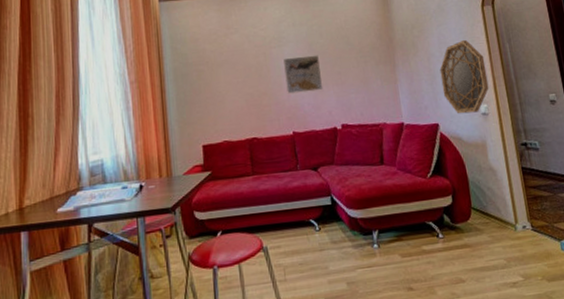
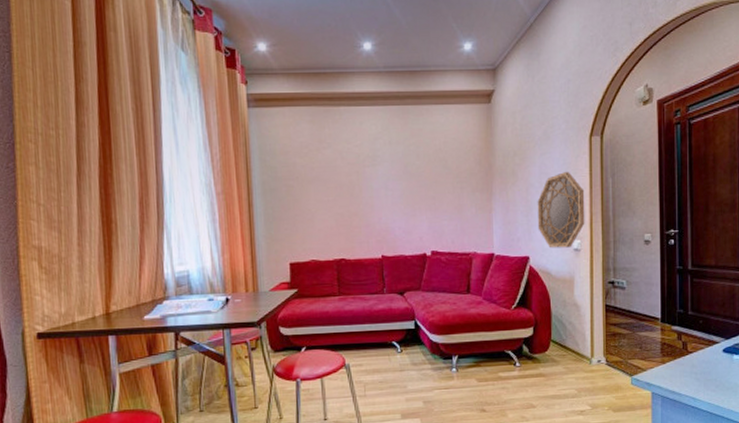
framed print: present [284,55,323,94] -> none [376,177,416,216]

